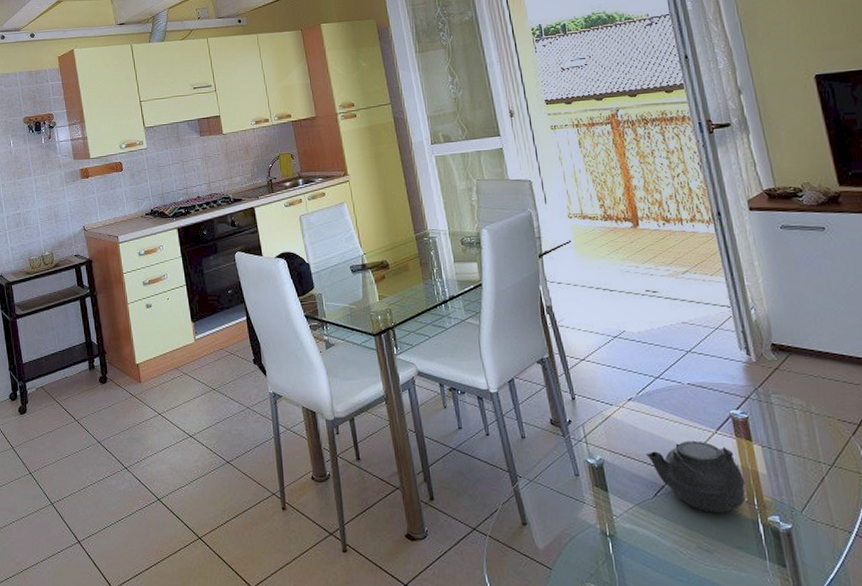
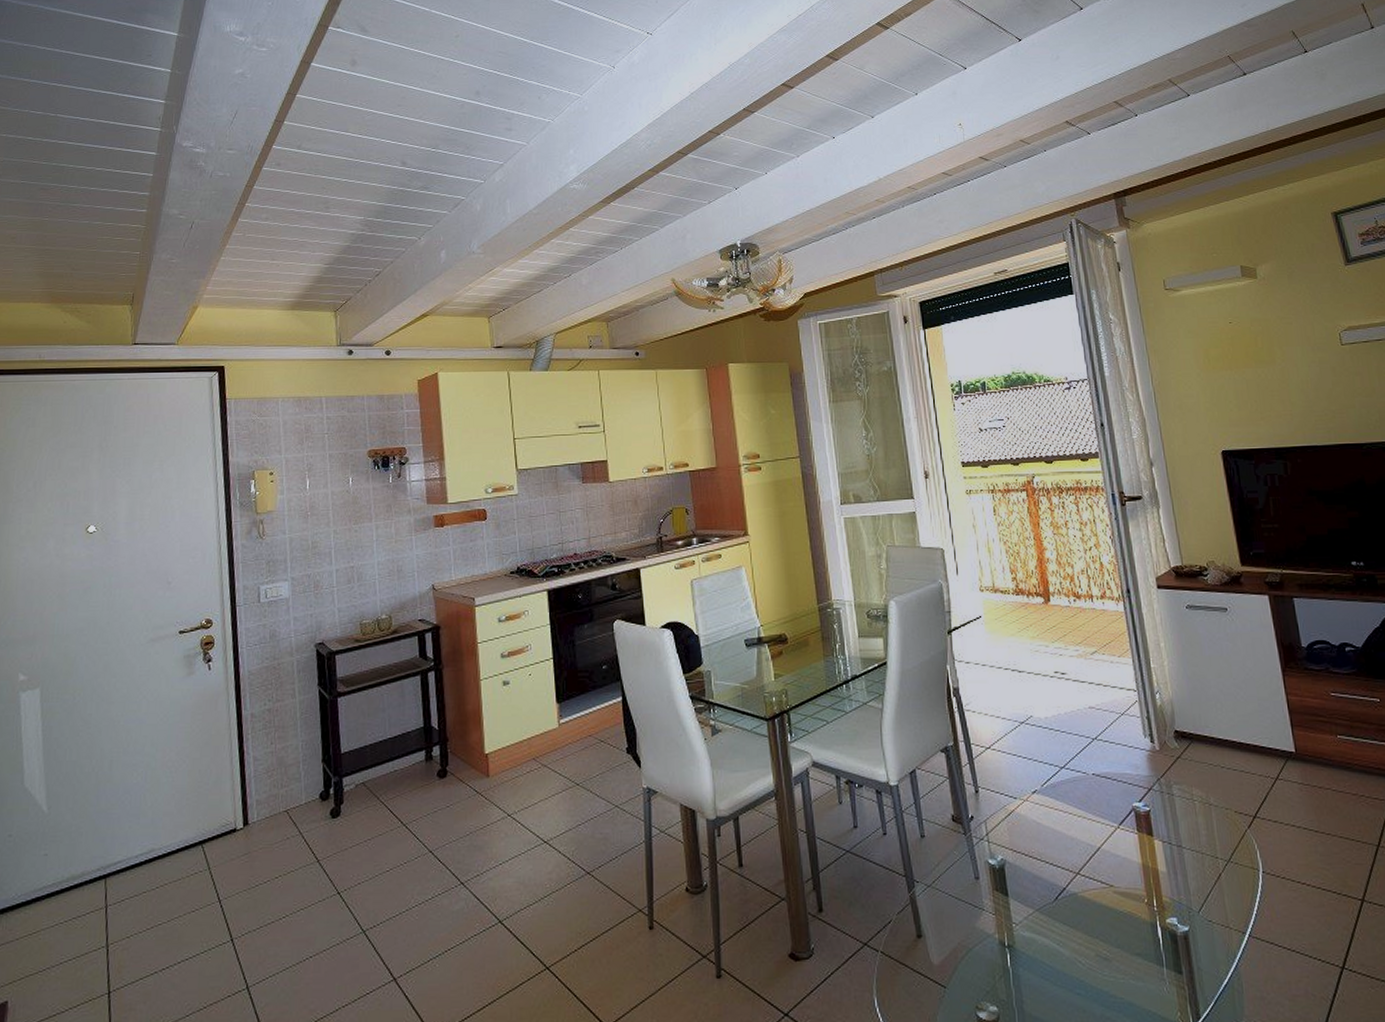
teapot: present [646,440,745,513] -> none [1048,836,1145,916]

